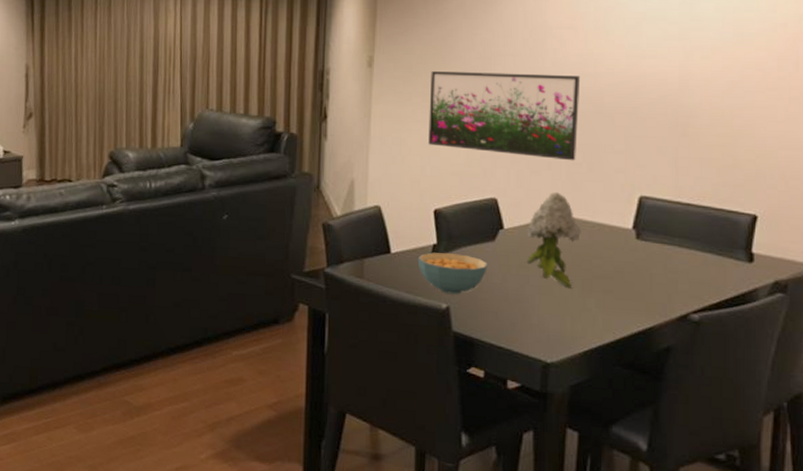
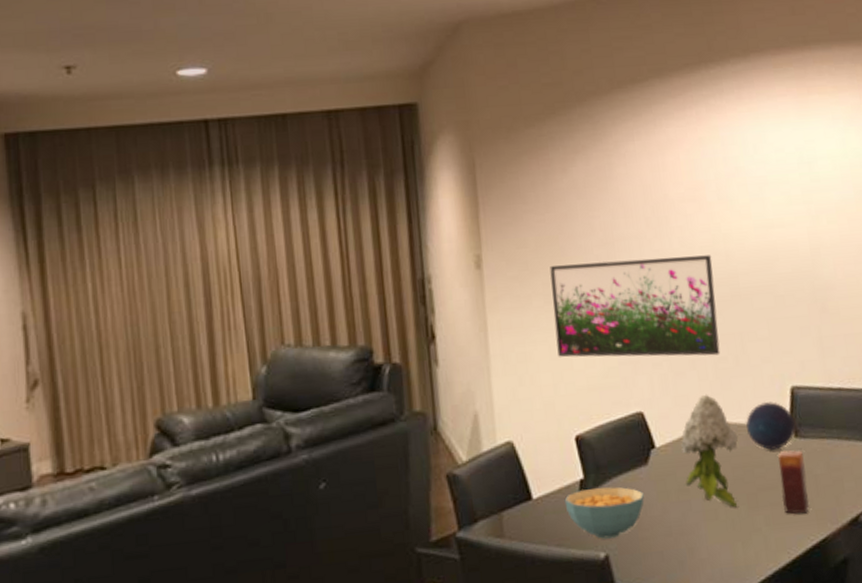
decorative orb: none [590,205,639,247] -> present [745,401,797,451]
candle: none [615,249,642,304] -> present [778,450,809,514]

